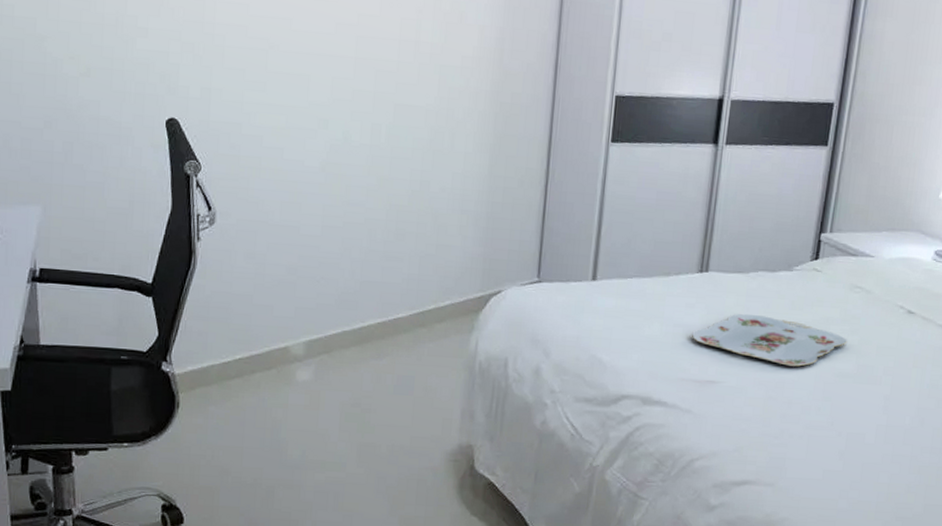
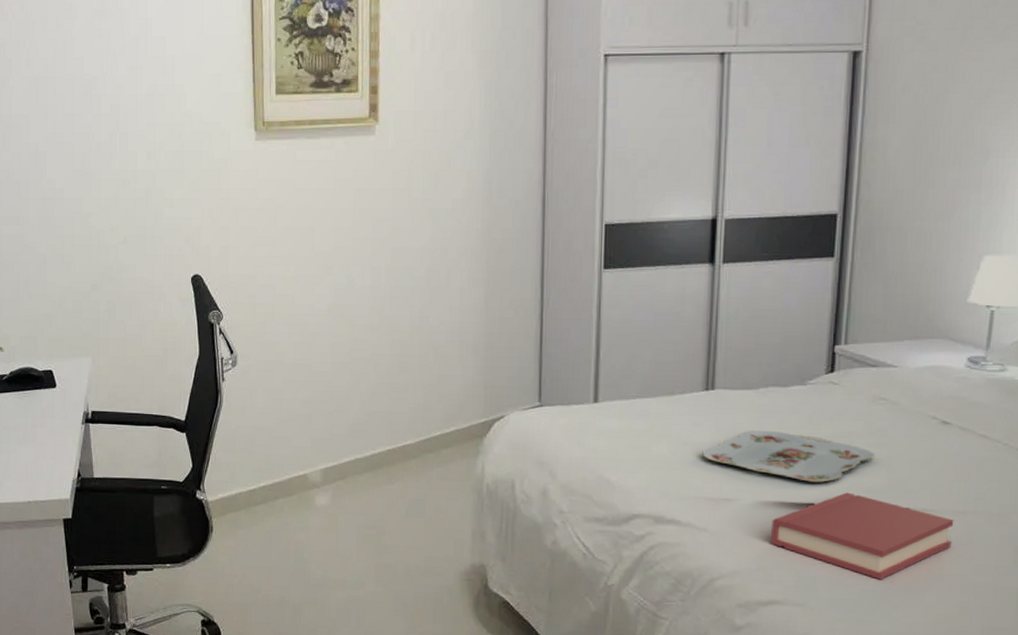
hardback book: none [749,377,910,461] -> present [771,492,954,580]

